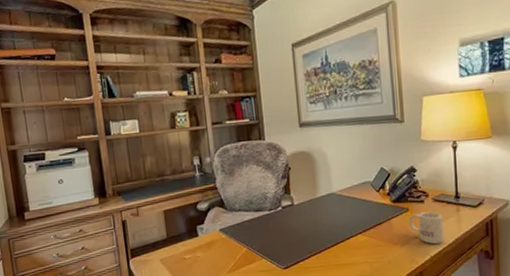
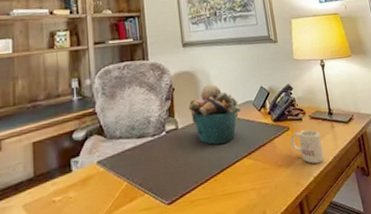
bucket: none [304,163,358,221] -> present [188,83,241,145]

